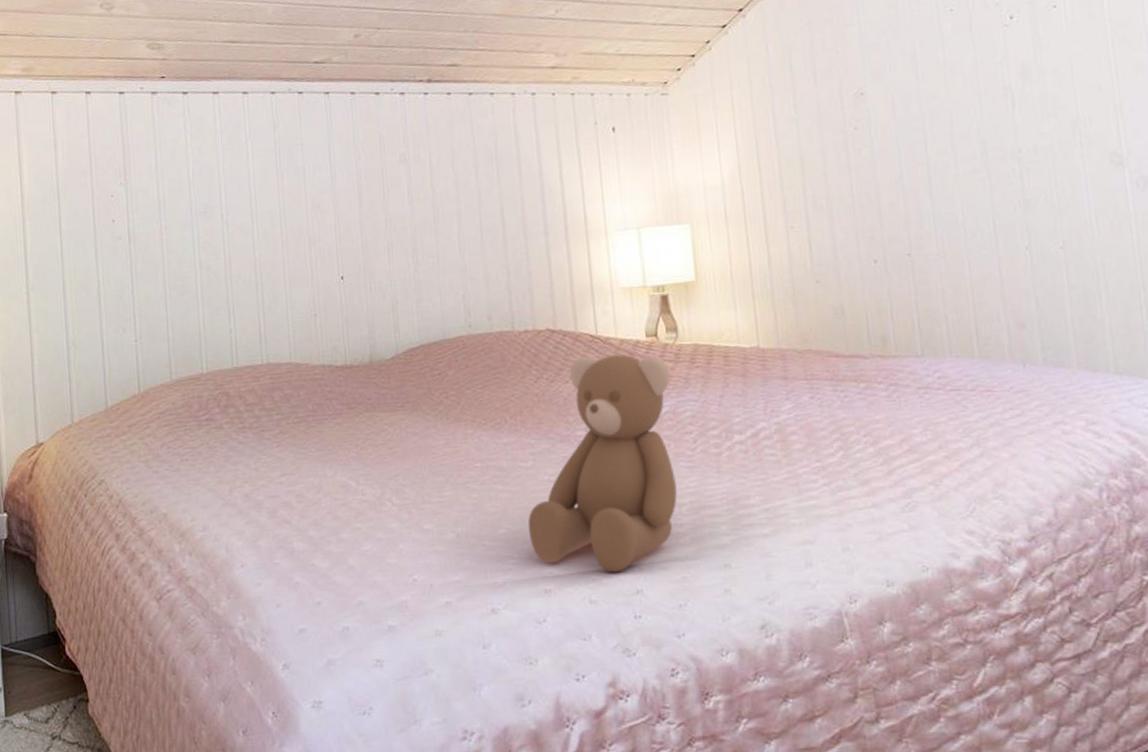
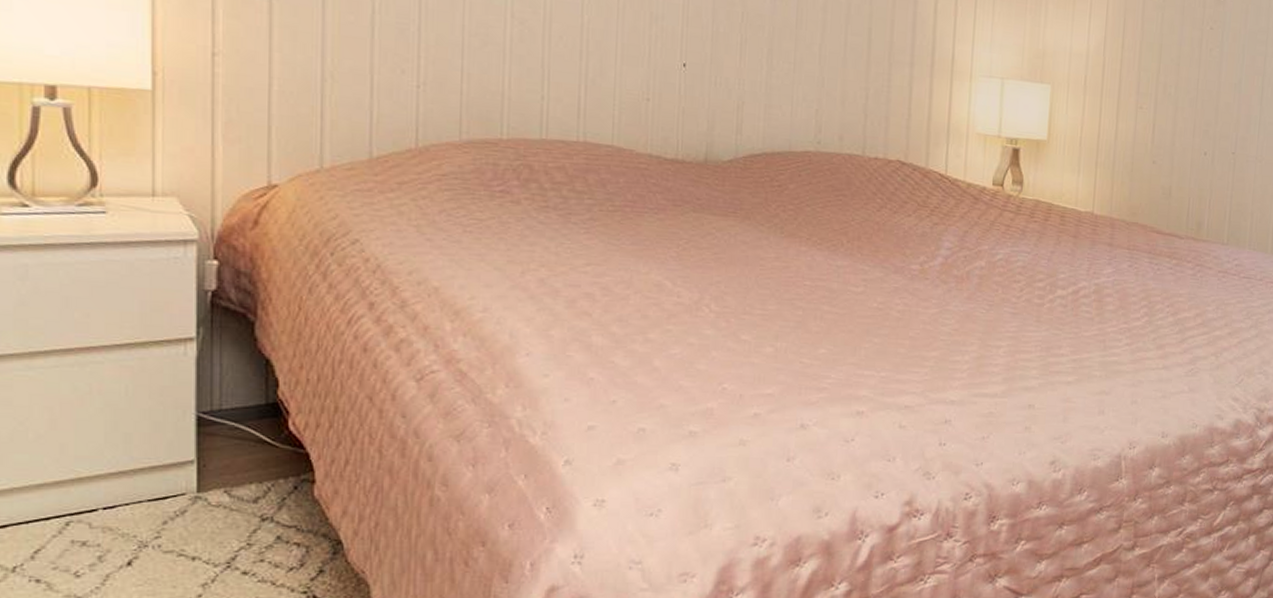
teddy bear: present [527,354,677,573] -> none [849,193,1010,402]

